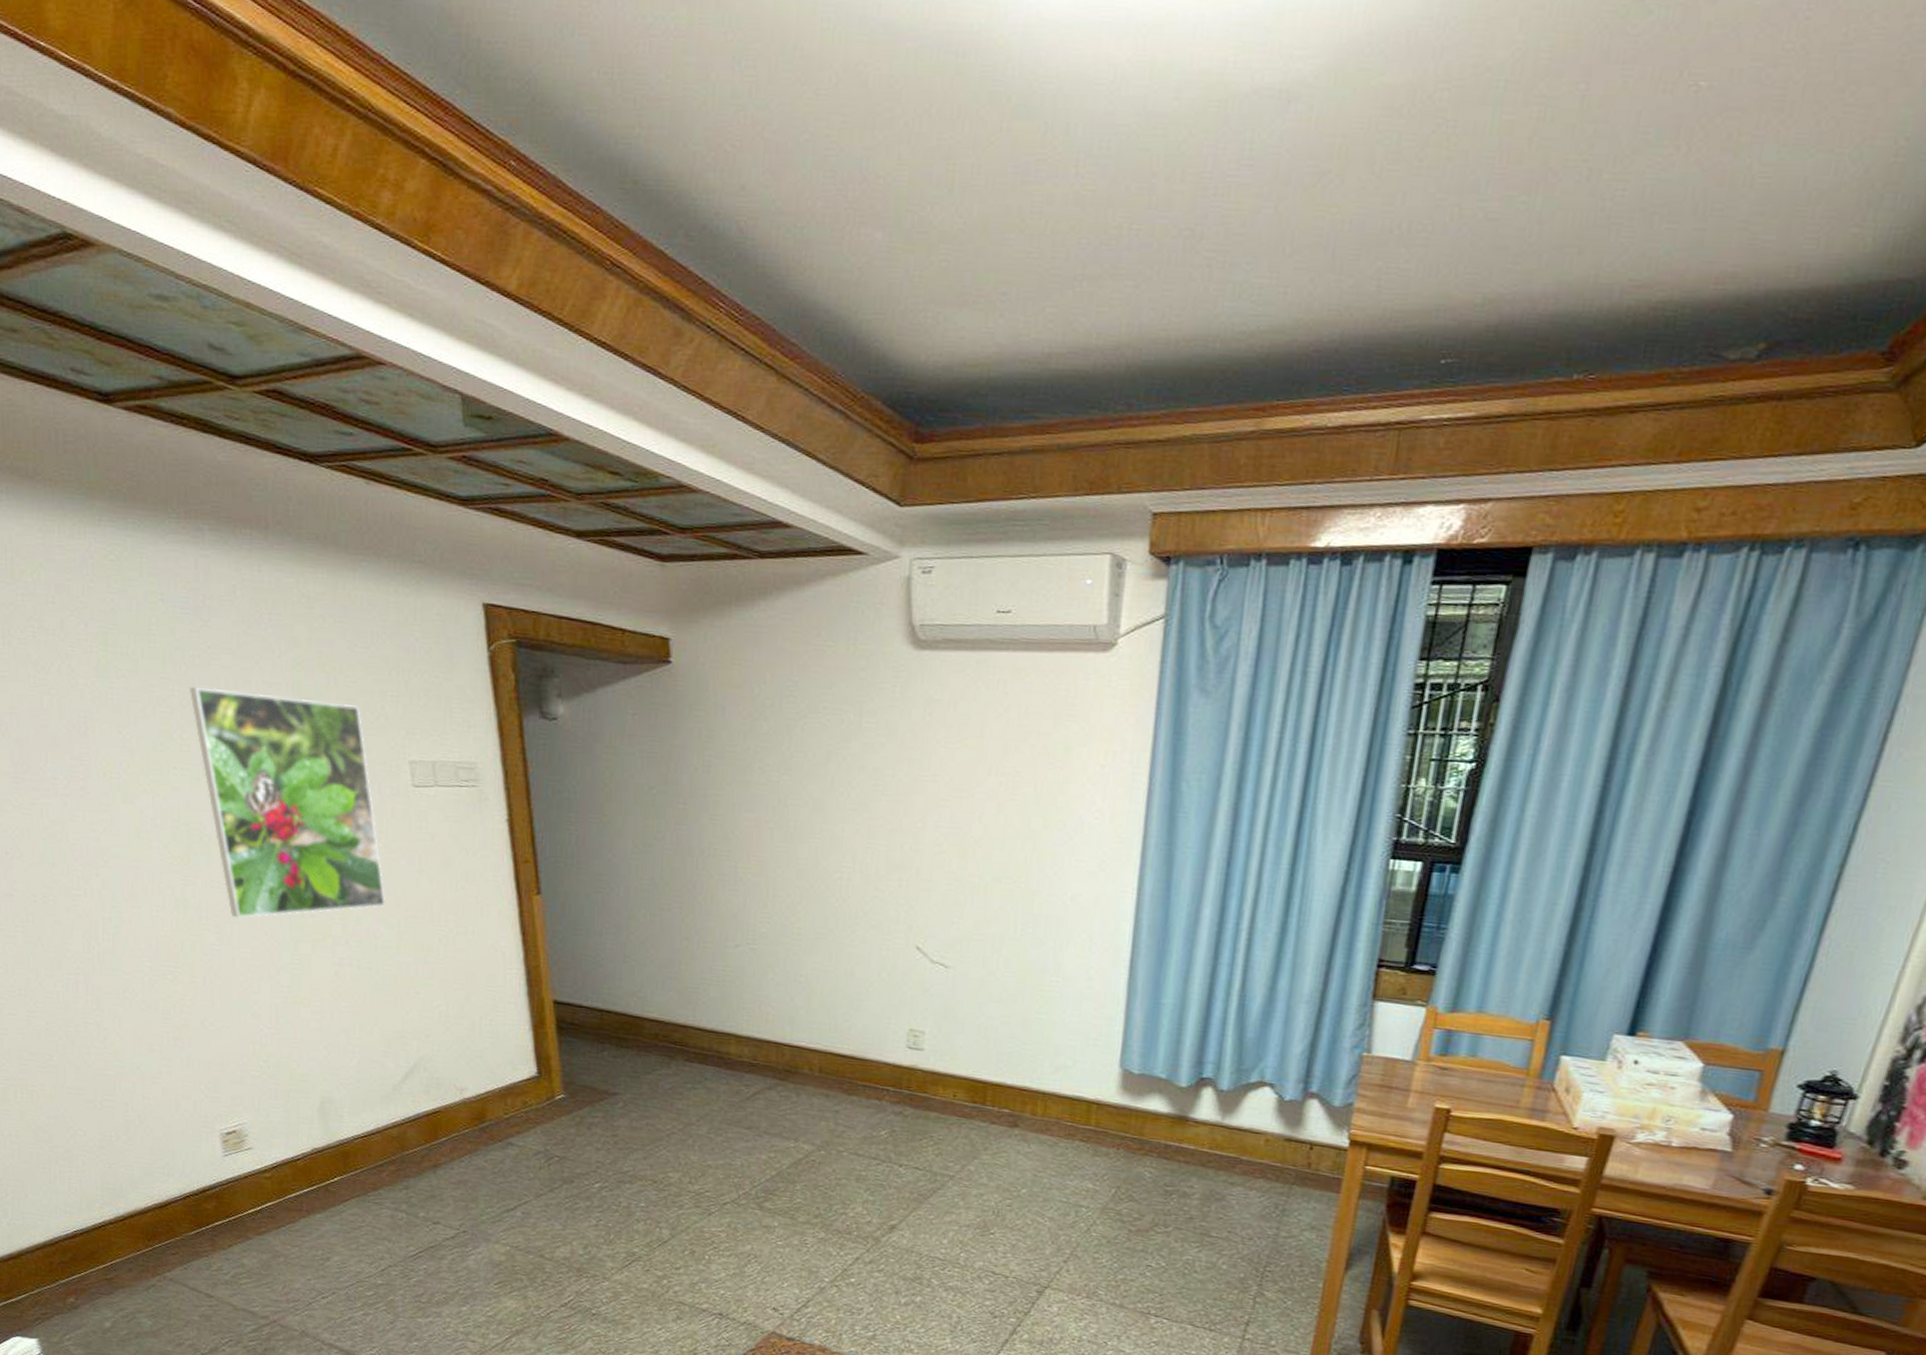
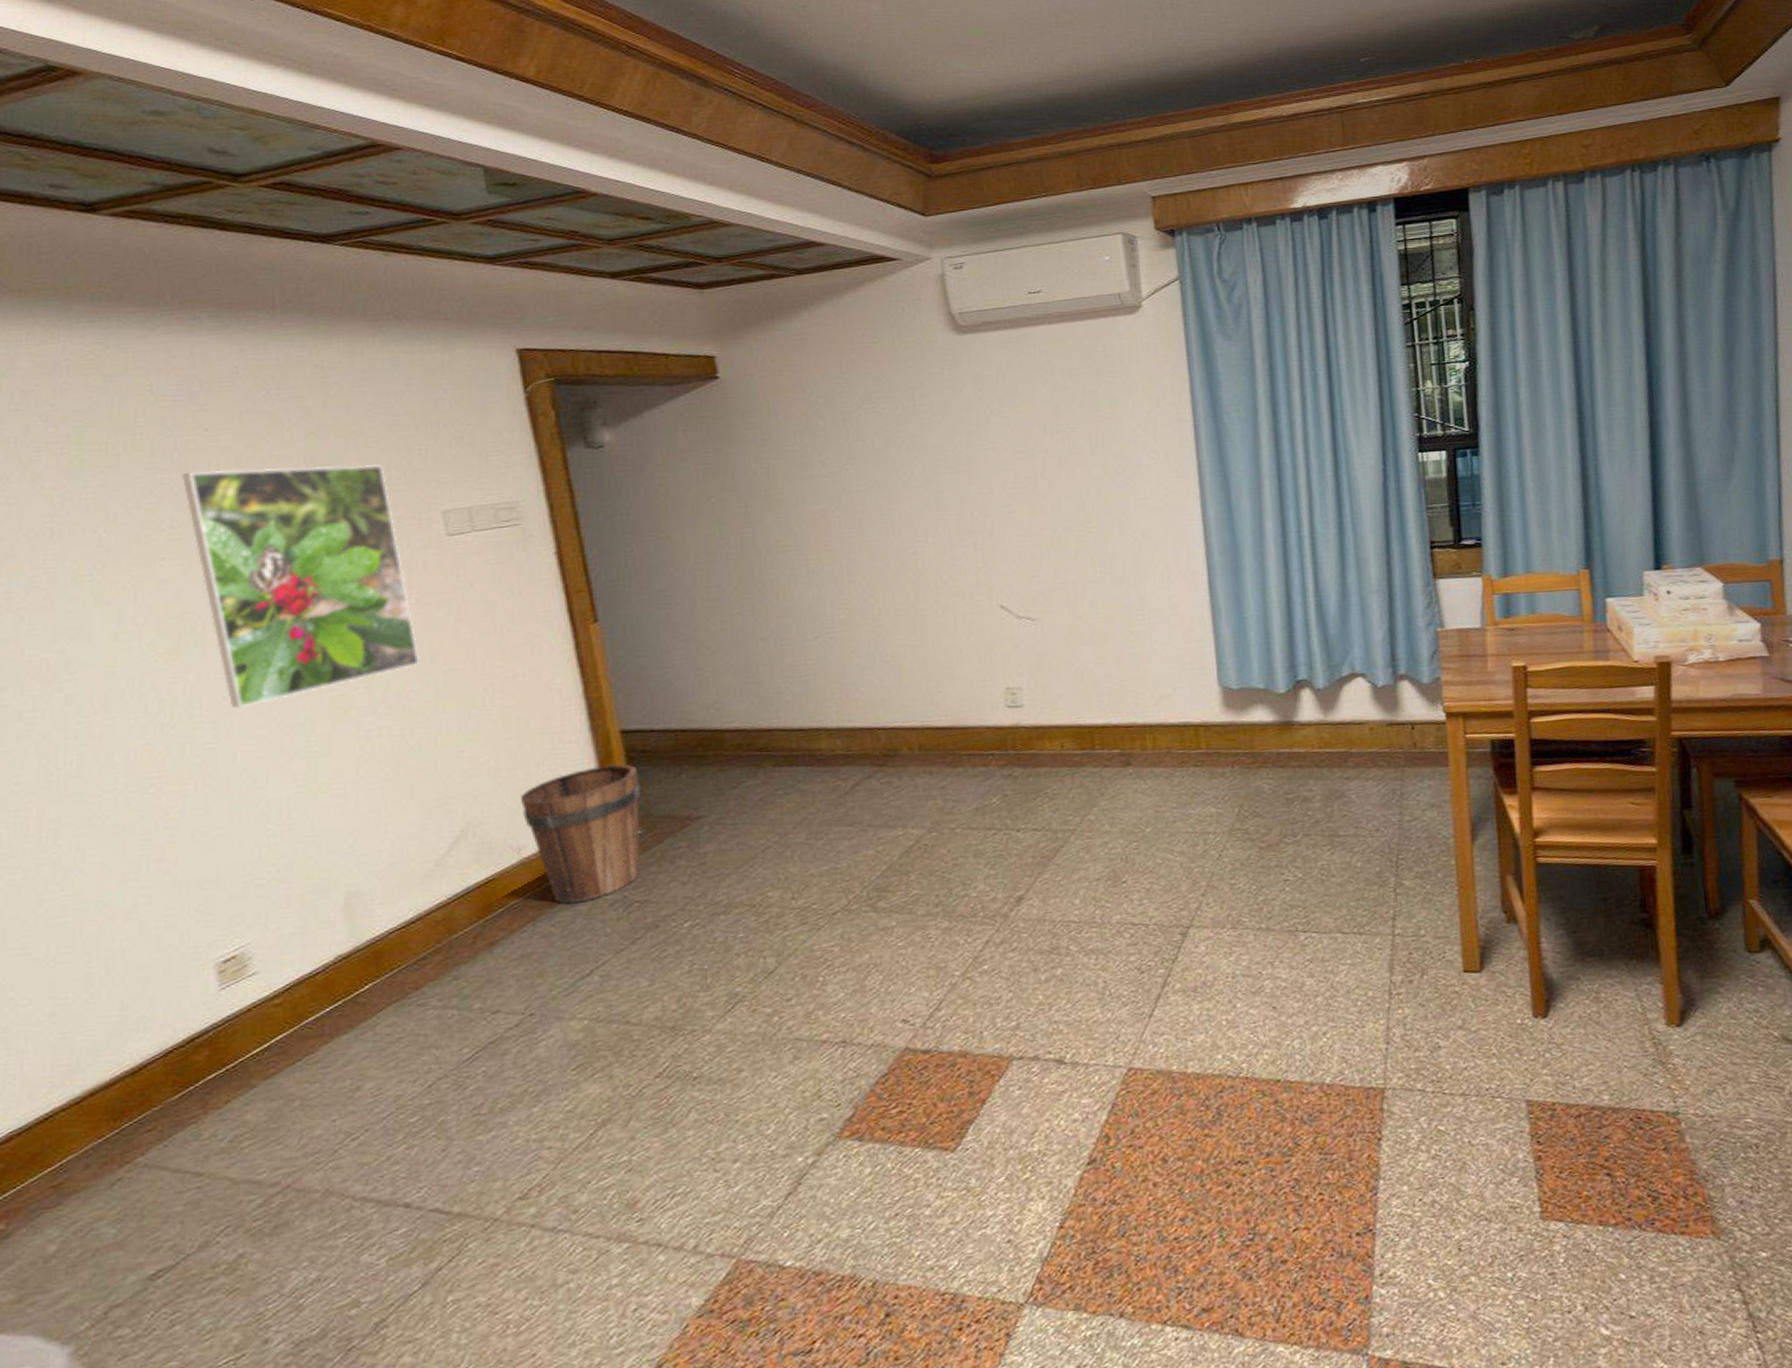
bucket: none [465,1029,567,1147] -> present [521,763,641,905]

